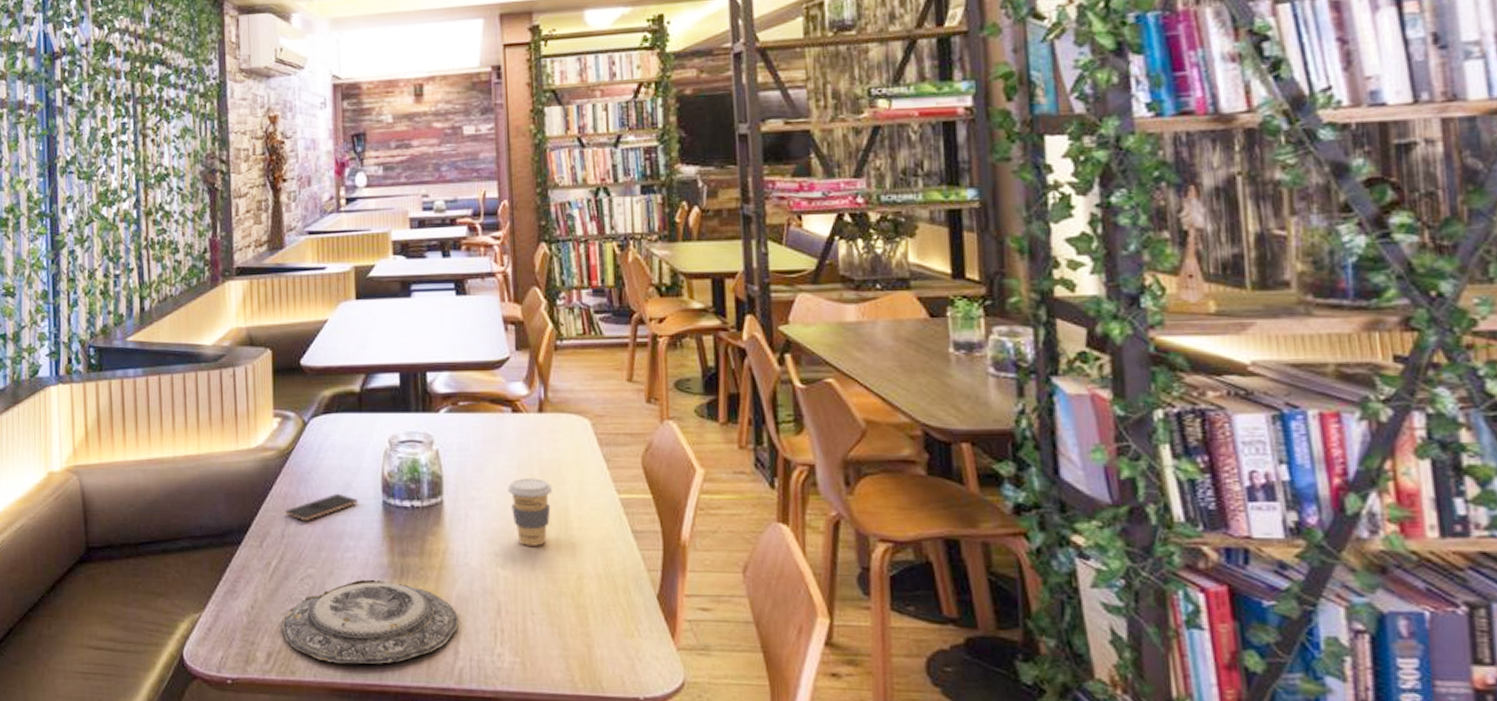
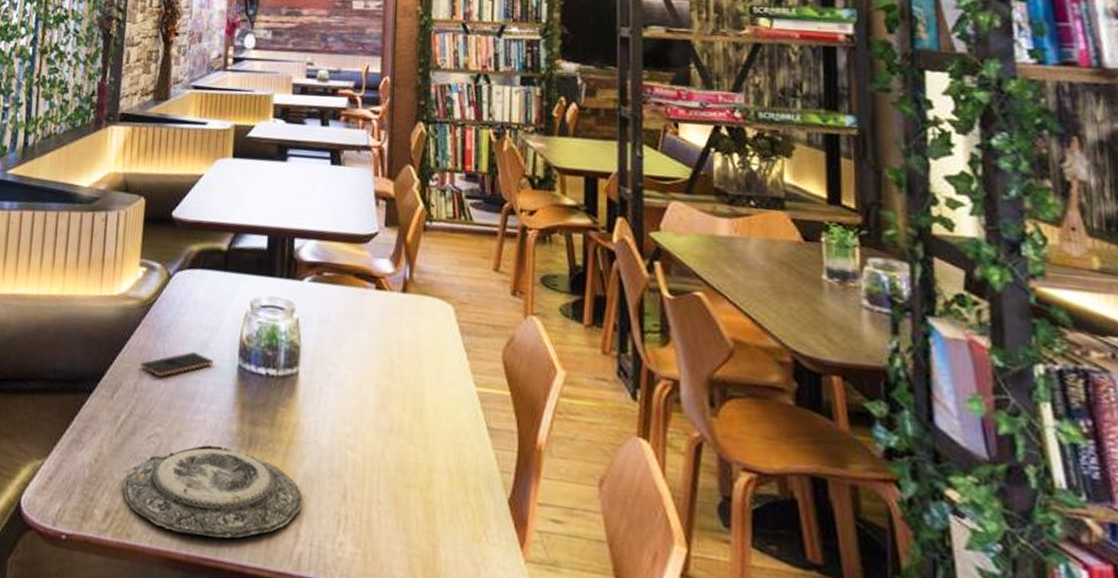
coffee cup: present [508,478,552,546] -> none [365,358,409,432]

